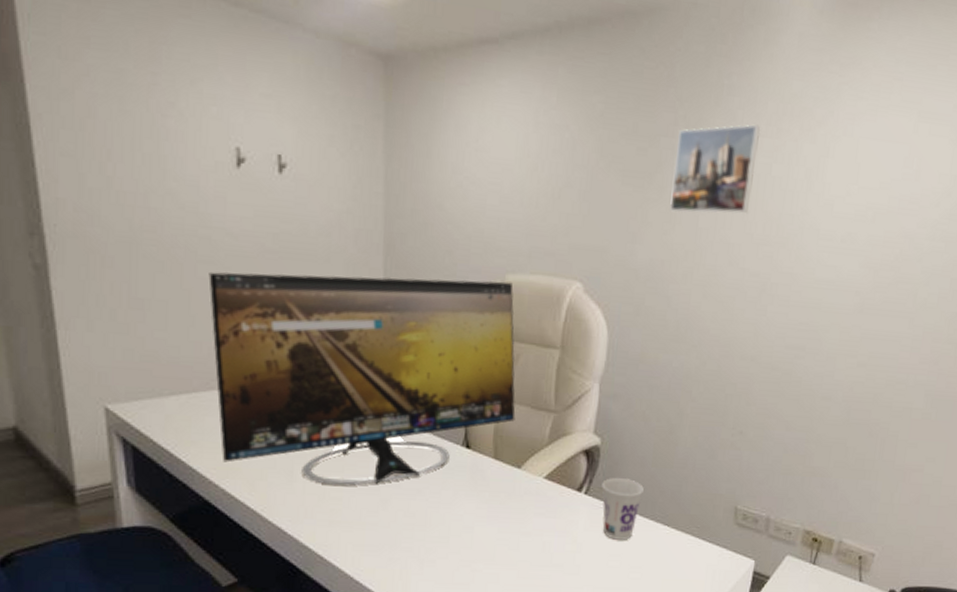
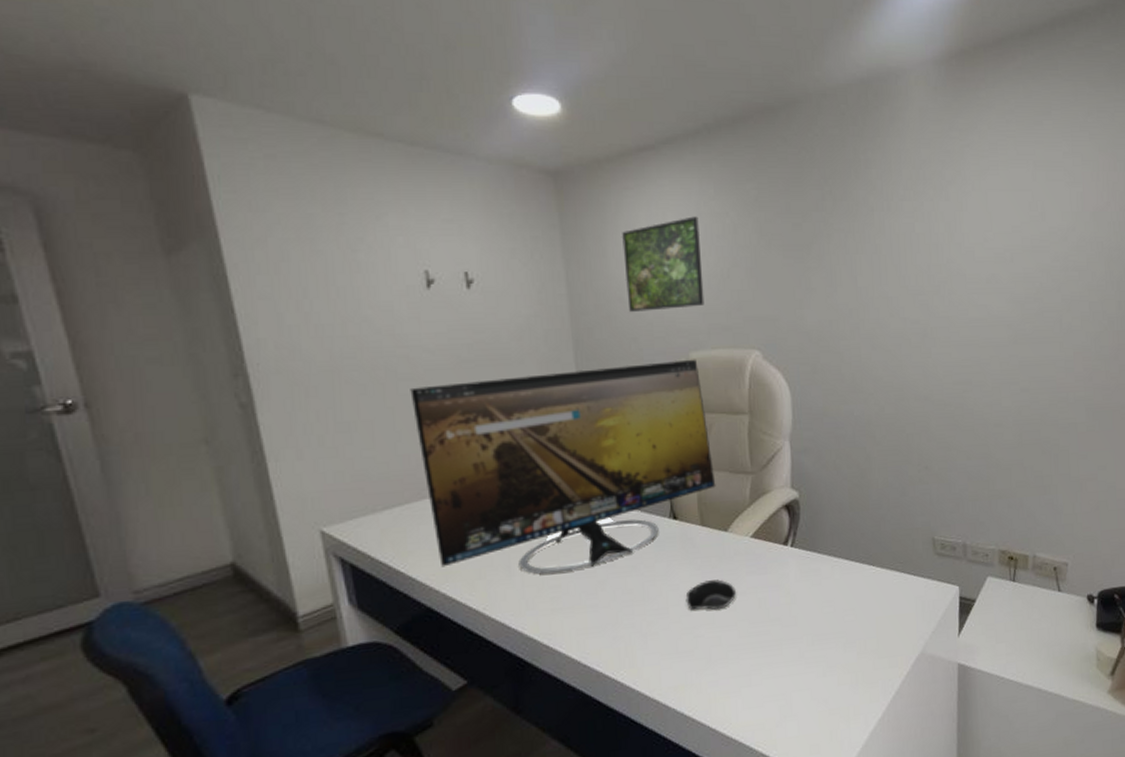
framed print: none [447,124,536,226] -> present [621,216,705,312]
computer mouse: none [468,516,521,548] -> present [686,579,736,610]
cup: present [602,478,644,540] -> none [806,526,845,586]
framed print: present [669,124,761,214] -> none [827,191,900,276]

